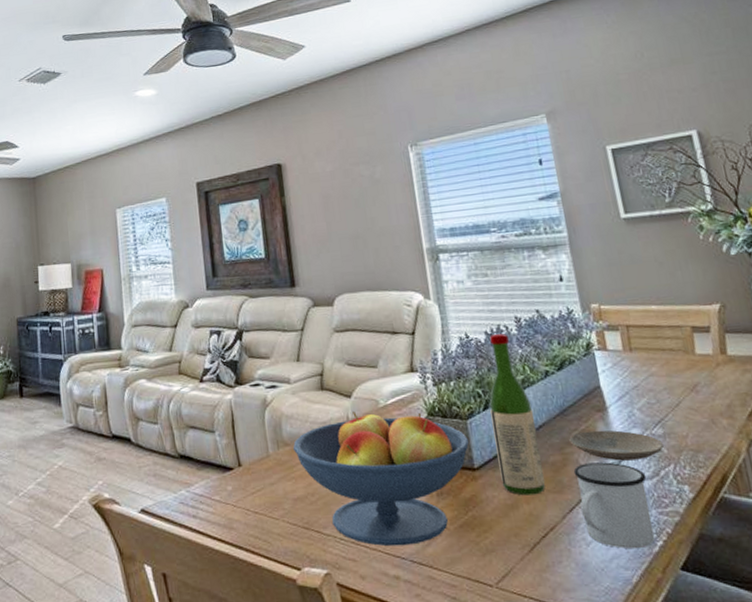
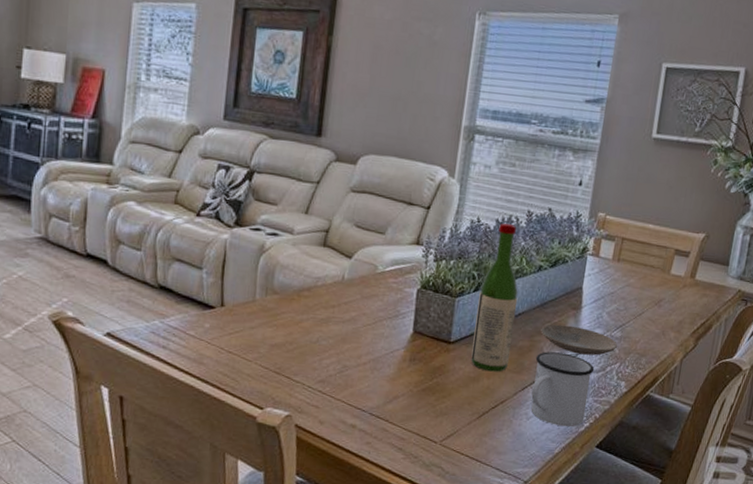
fruit bowl: present [293,412,470,547] -> none [282,272,453,400]

